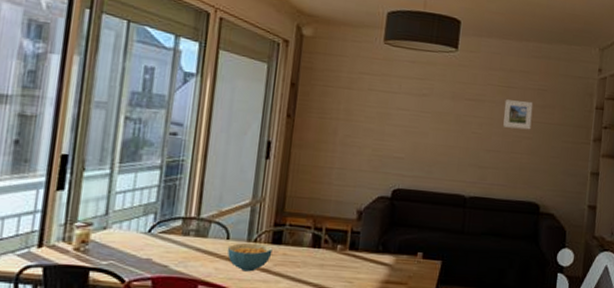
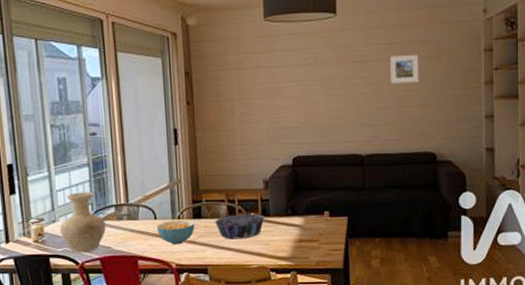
vase: none [109,197,169,270] -> present [59,192,107,253]
decorative bowl: none [295,244,353,273] -> present [214,214,265,240]

